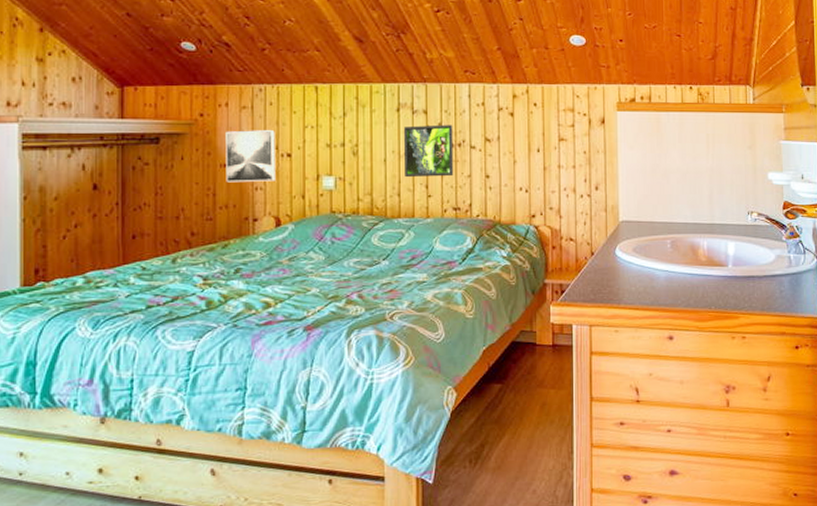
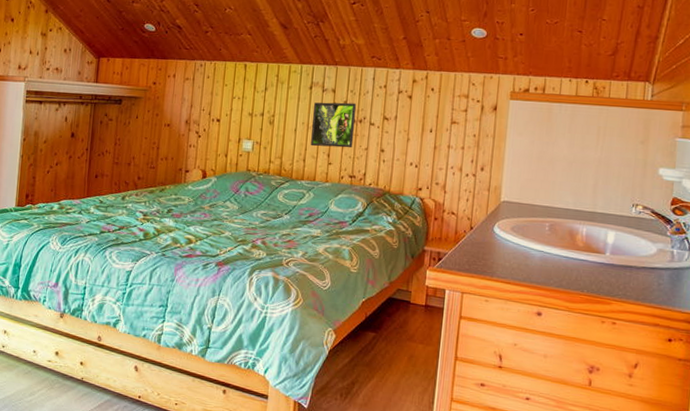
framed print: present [226,130,275,183] -> none [168,97,209,141]

